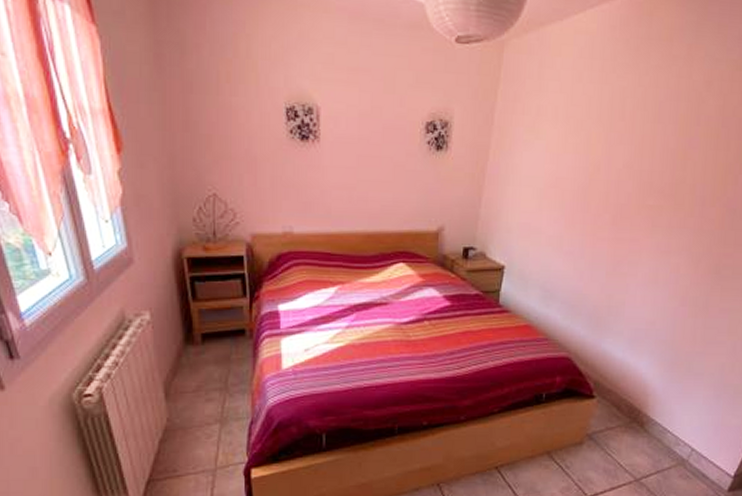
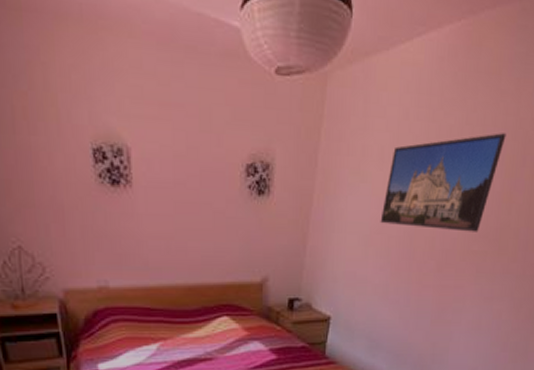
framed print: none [554,94,680,187] -> present [380,133,507,232]

